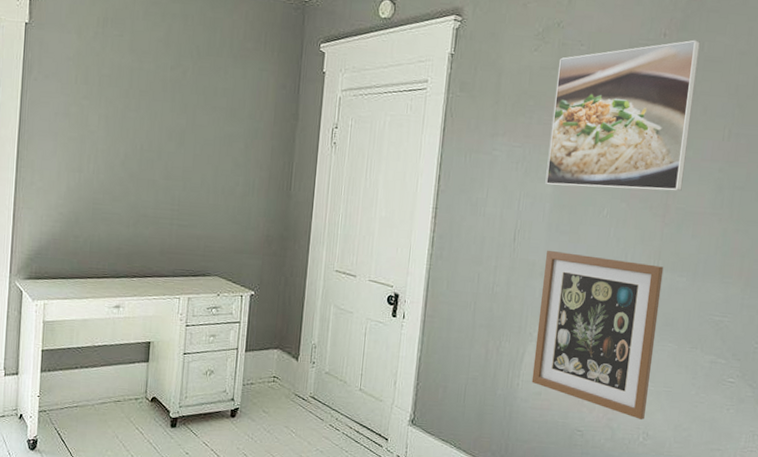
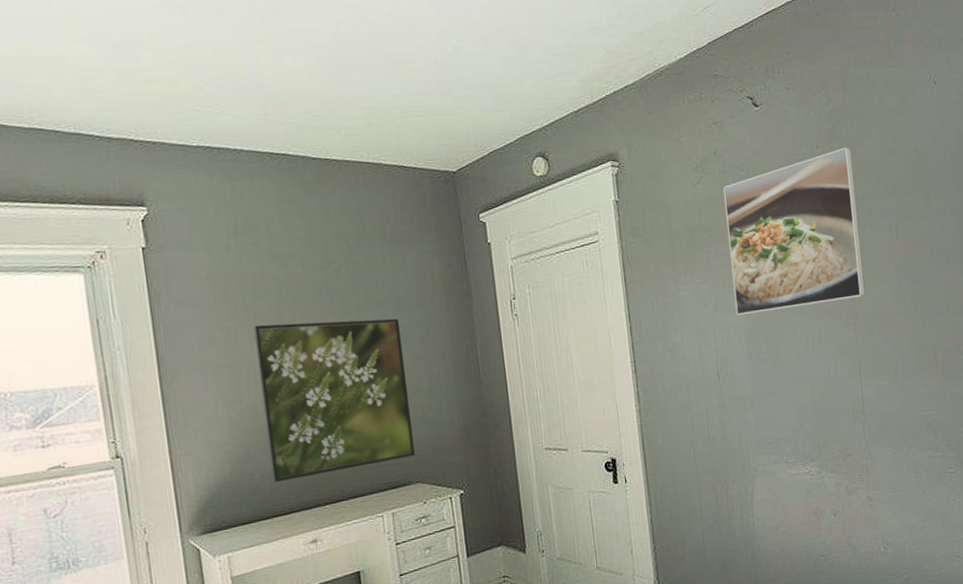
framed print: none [93,108,229,252] -> present [254,318,415,483]
wall art: present [531,250,664,420] -> none [753,373,881,530]

